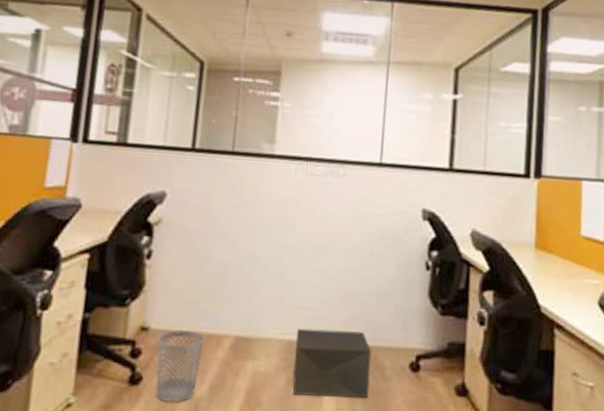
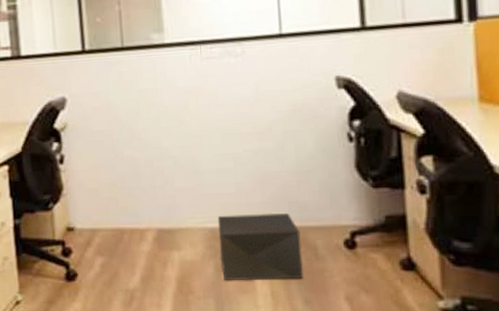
wastebasket: present [156,329,205,402] -> none [84,227,128,294]

